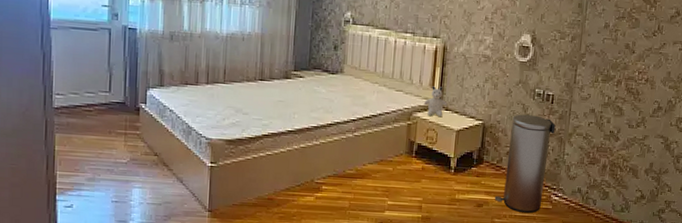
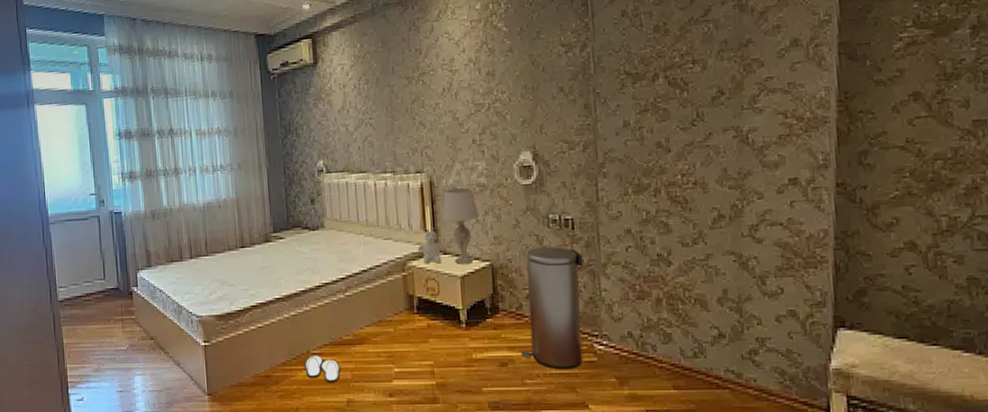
slippers: none [307,184,340,209] -> present [305,355,341,382]
table lamp: none [449,55,481,122] -> present [442,187,479,265]

